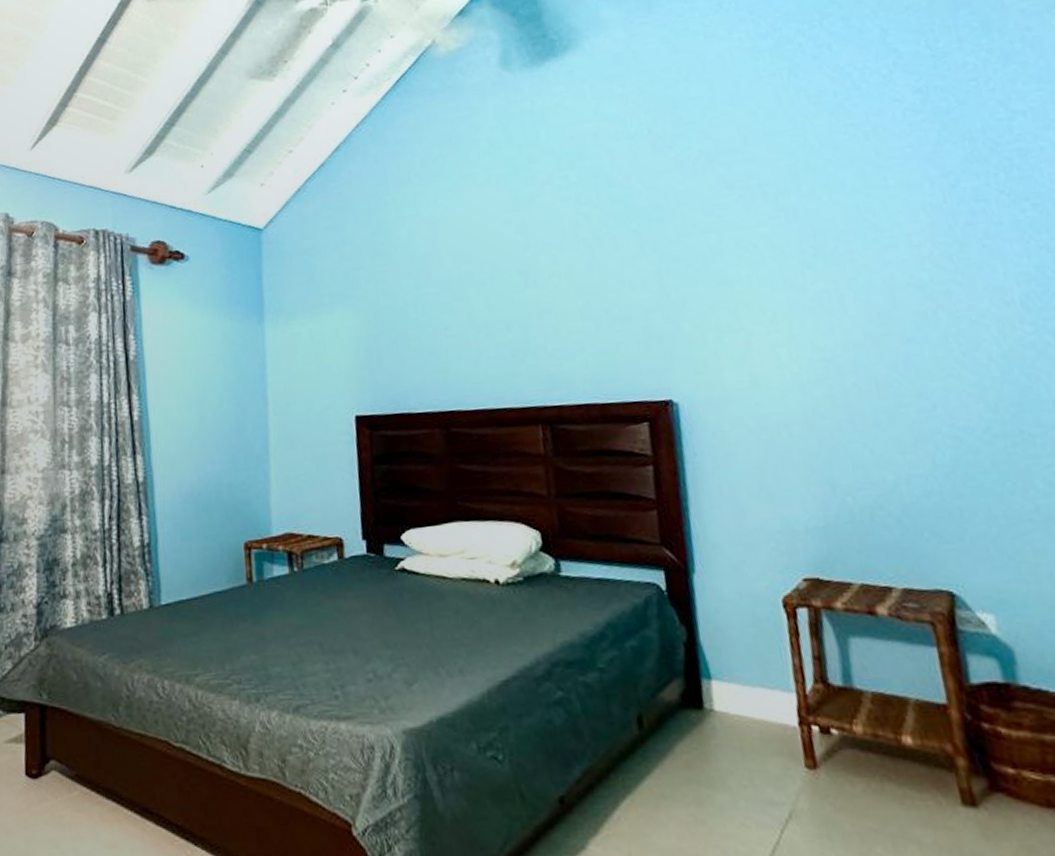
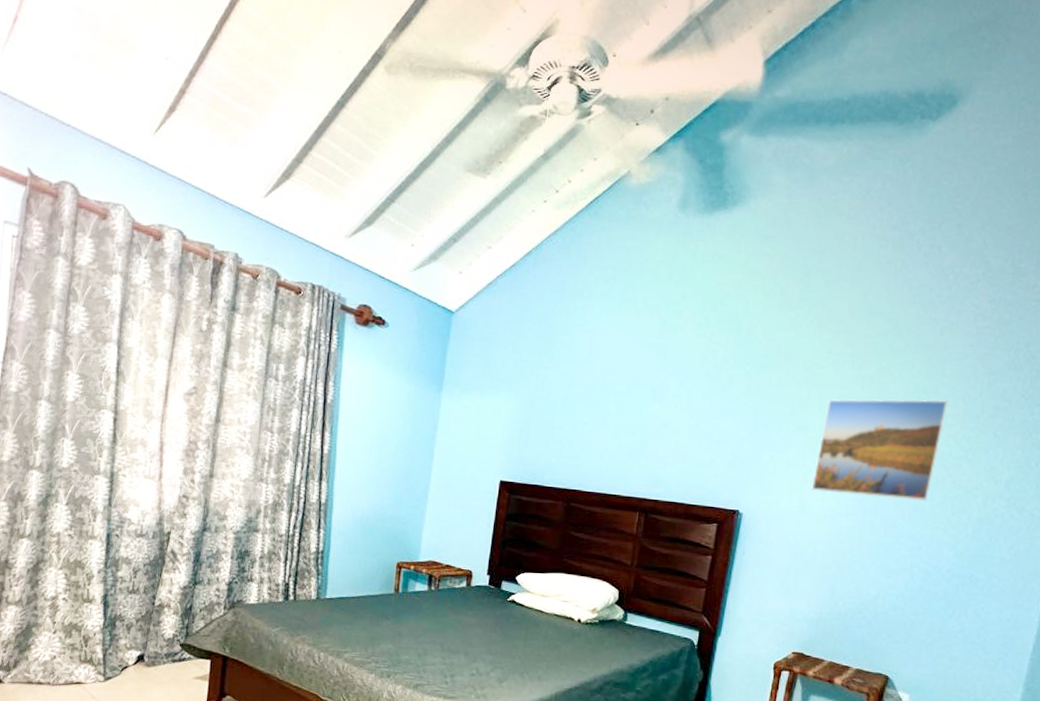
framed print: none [748,215,922,358] -> present [811,399,948,501]

